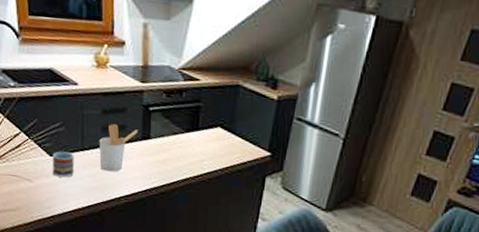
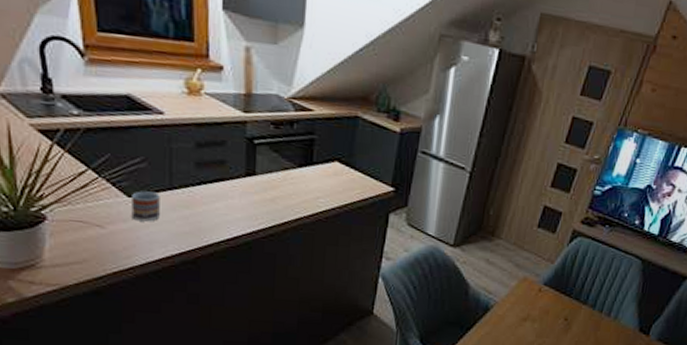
utensil holder: present [99,124,138,172] -> none [192,159,241,214]

